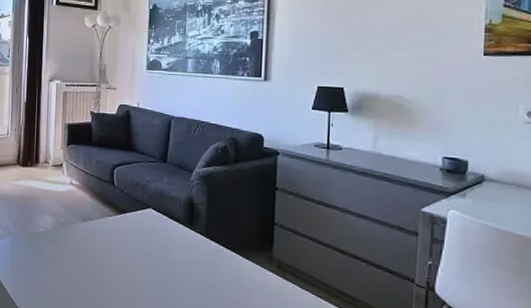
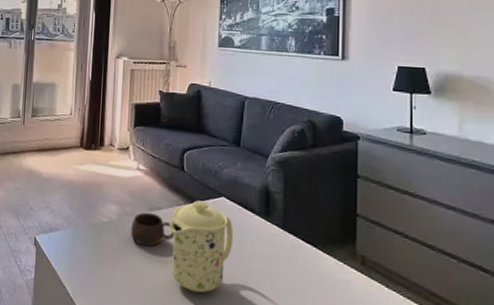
cup: none [65,223,106,254] -> present [131,212,175,247]
mug: none [100,211,159,294] -> present [169,200,233,293]

